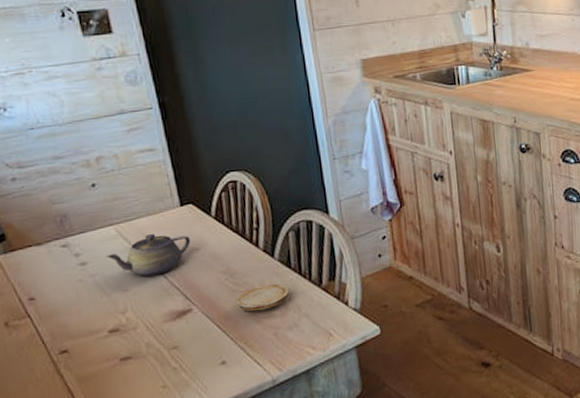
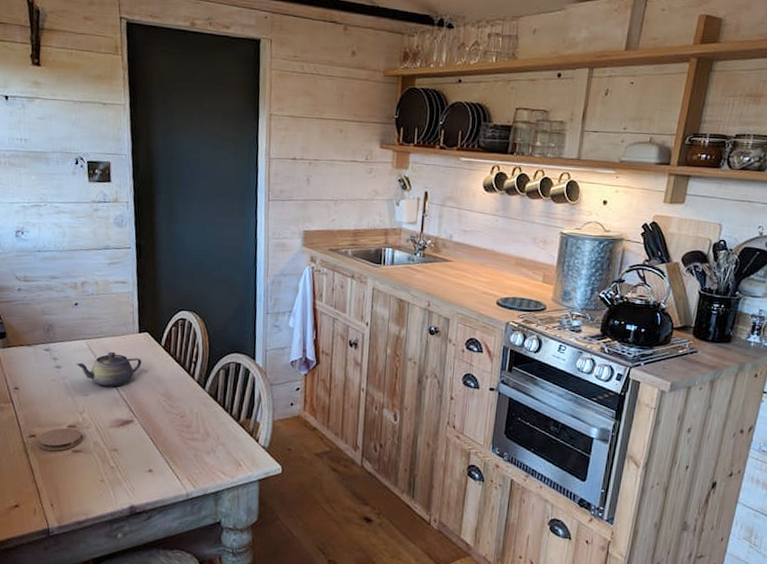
coaster: none [72,332,130,366] -> present [38,427,82,451]
wood slice: present [236,283,290,311] -> none [169,411,213,433]

